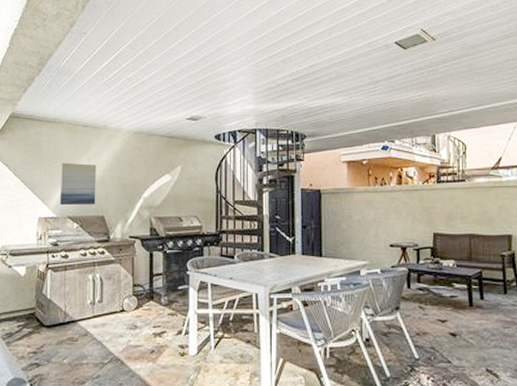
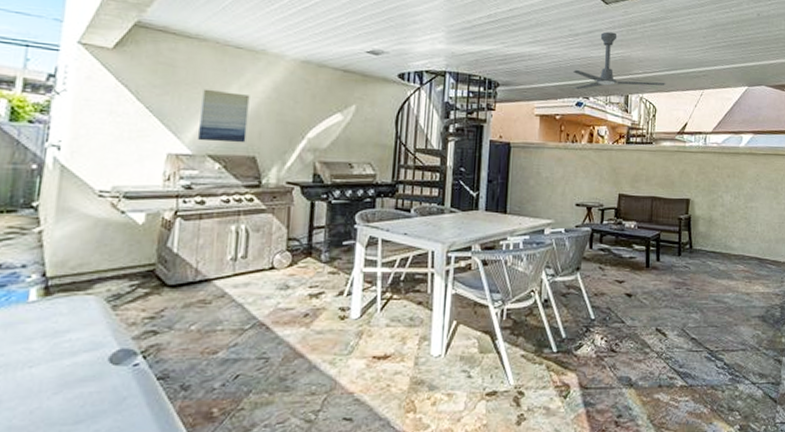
ceiling fan: none [376,75,474,135] -> present [572,31,665,90]

